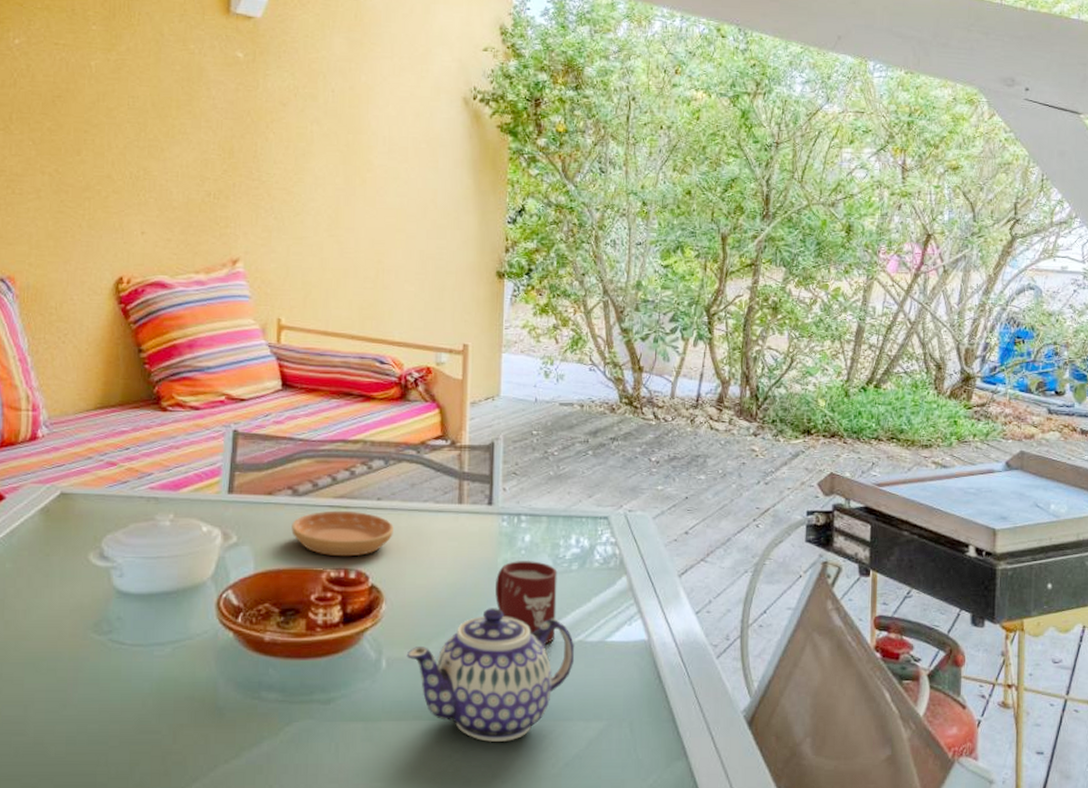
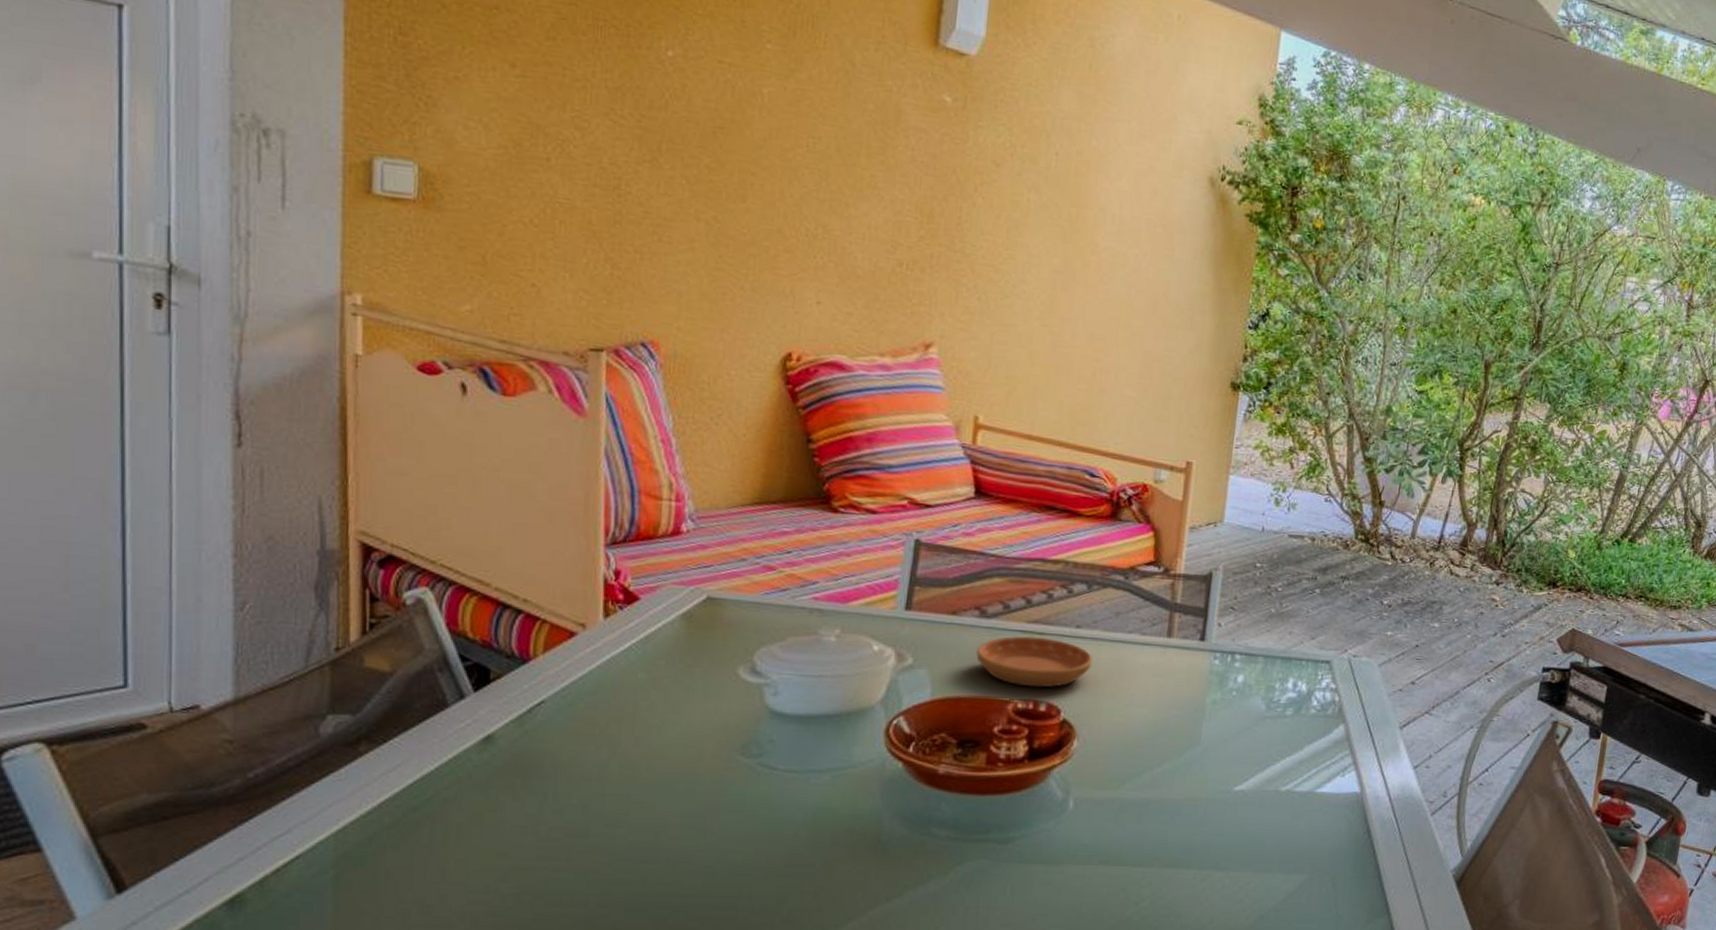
teapot: present [406,608,575,742] -> none [1096,751,1281,891]
cup: present [495,560,557,643] -> none [1199,702,1270,791]

